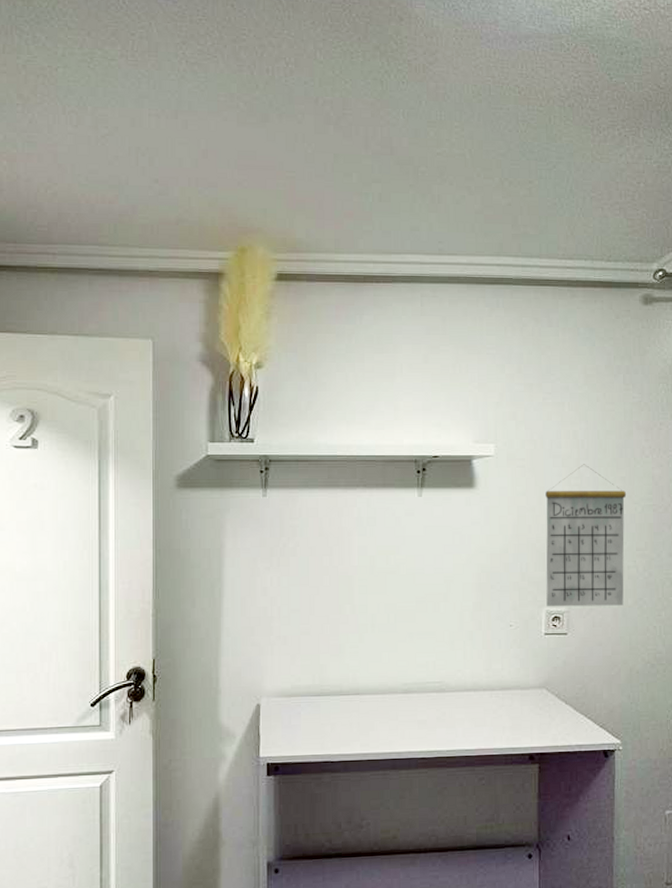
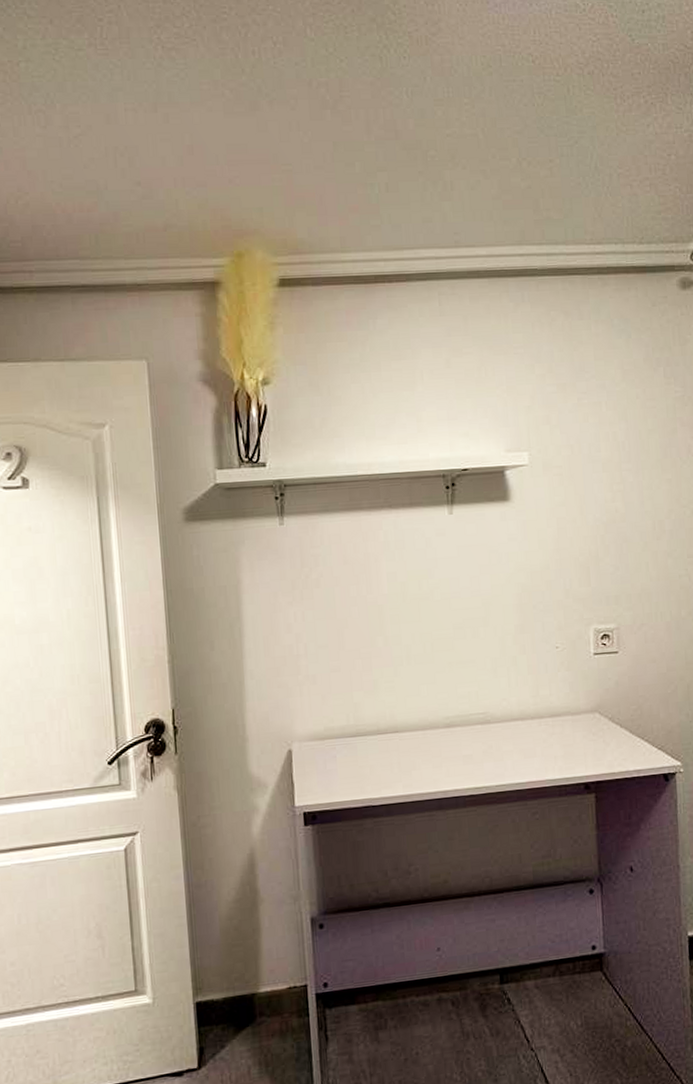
calendar: present [545,464,627,607] -> none [586,467,677,625]

